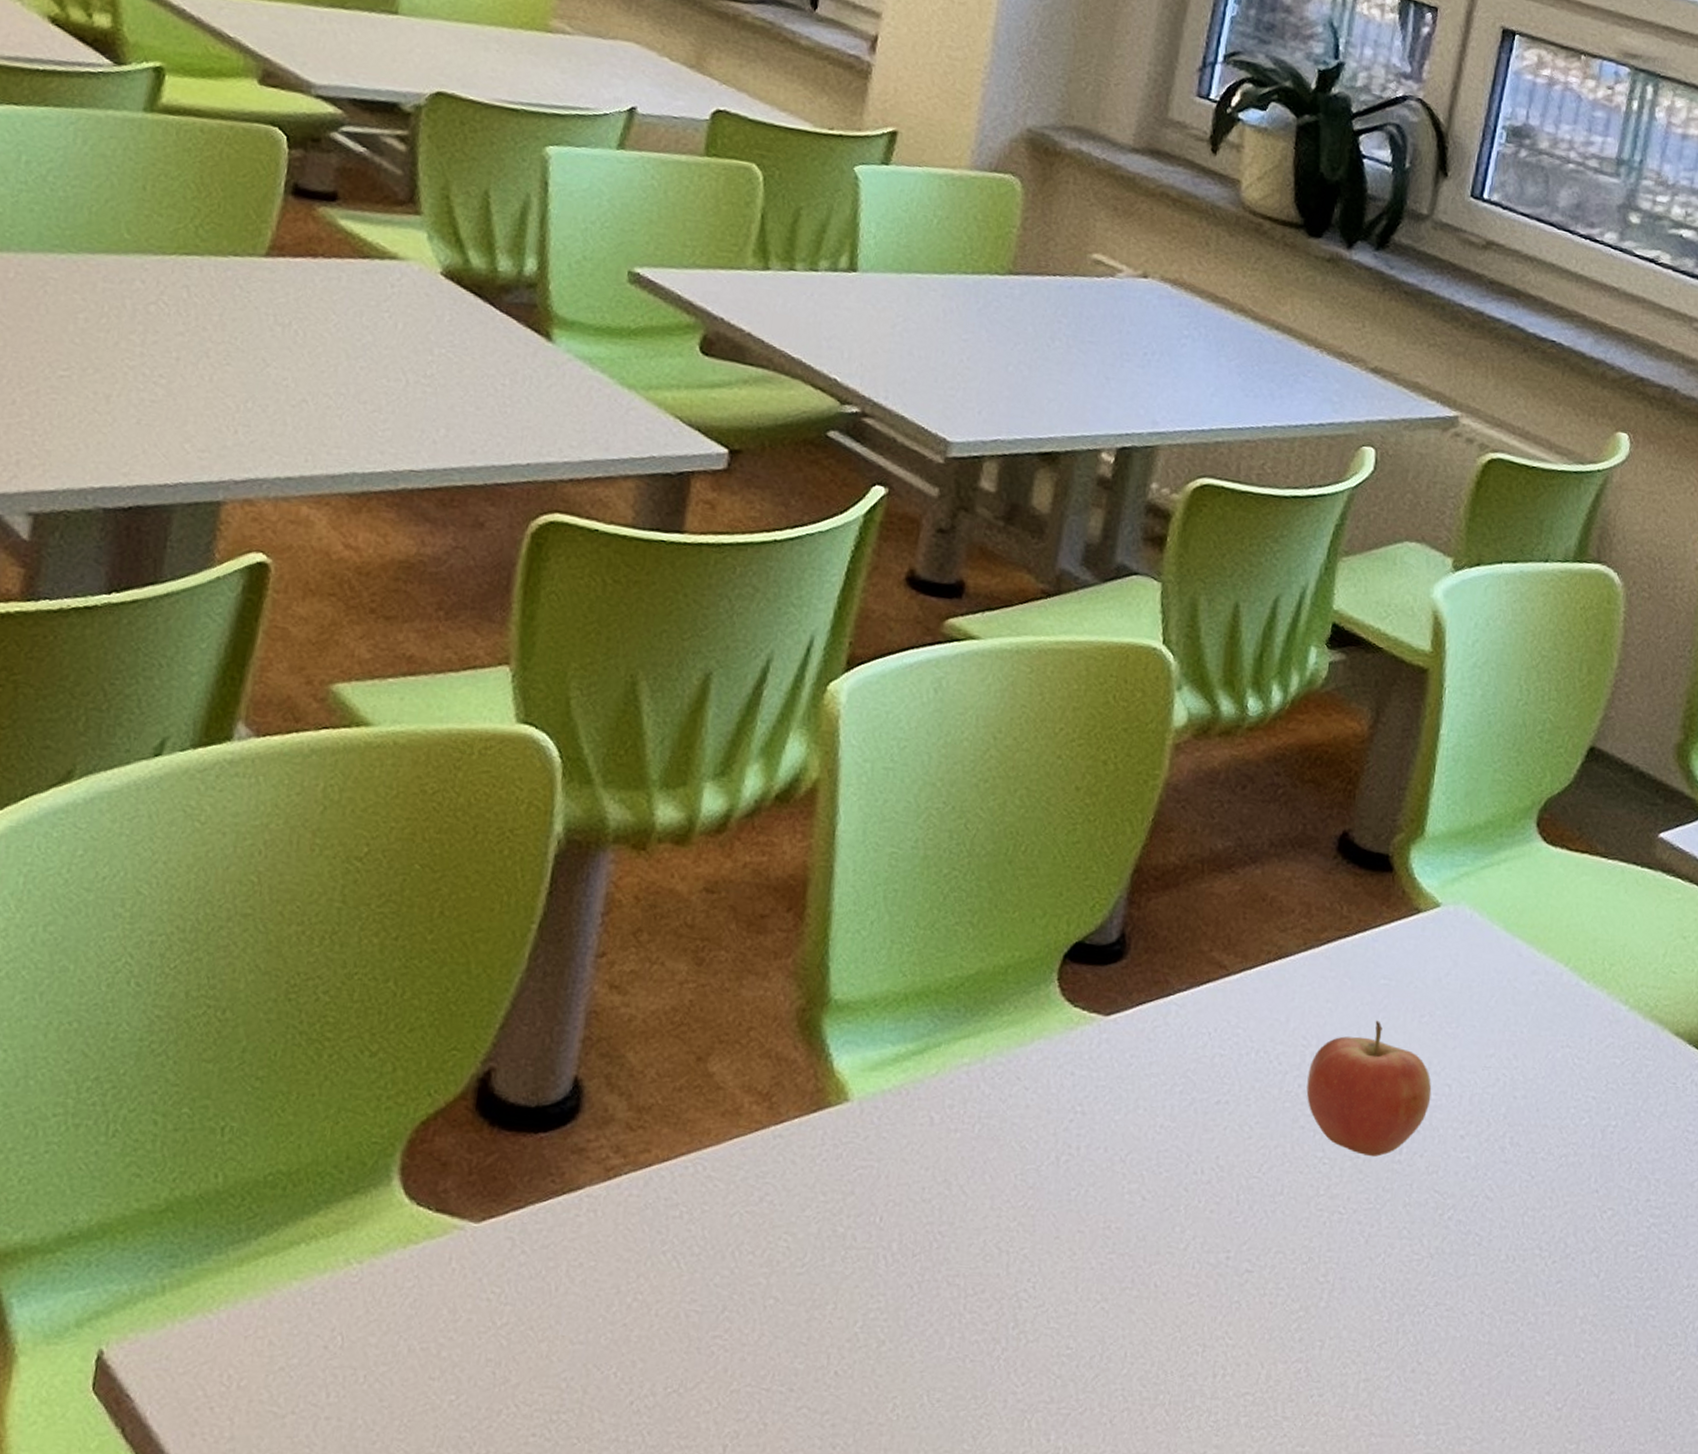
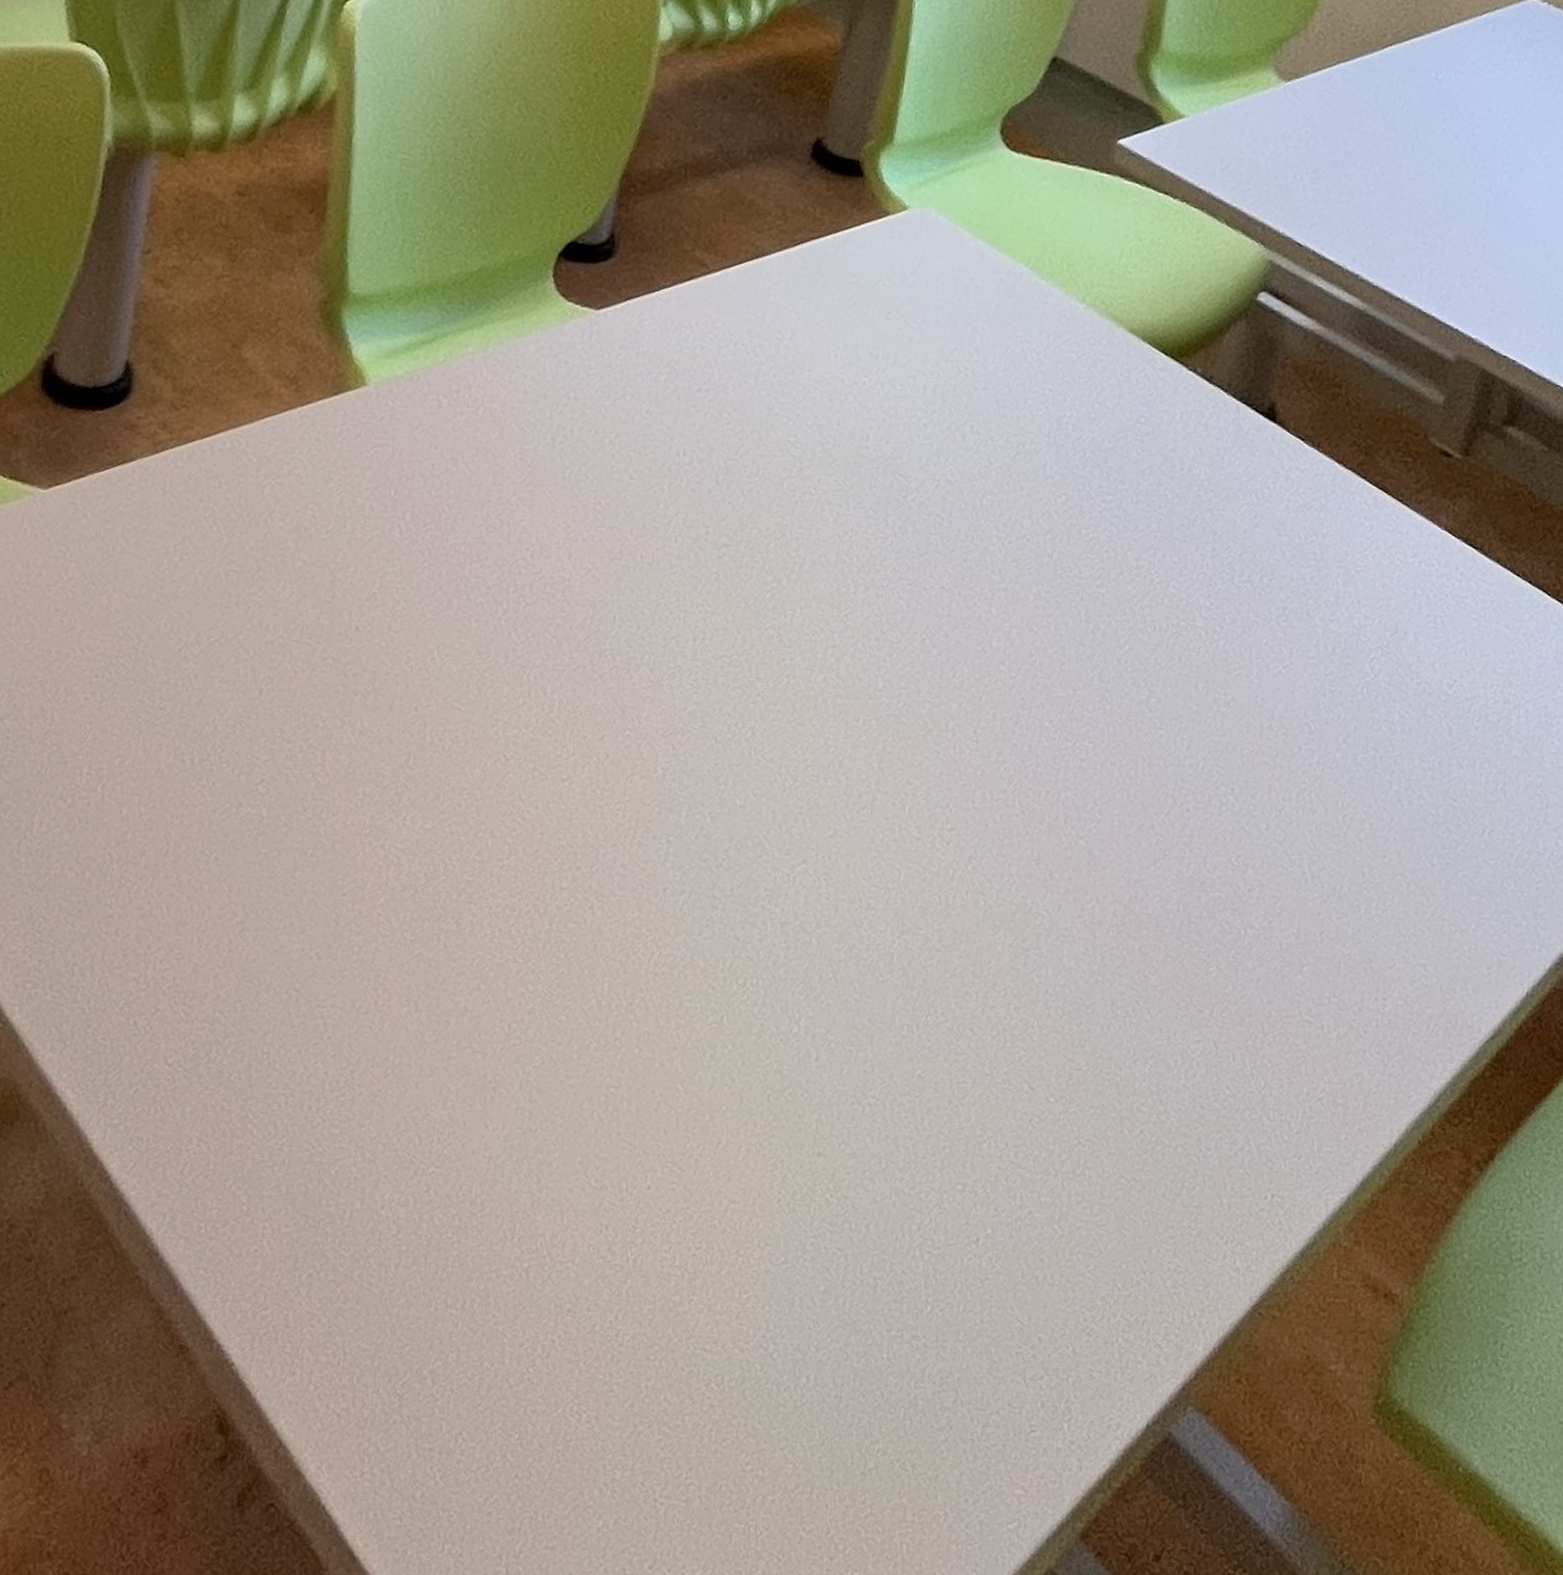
apple: present [1306,1020,1432,1157] -> none [780,316,898,442]

